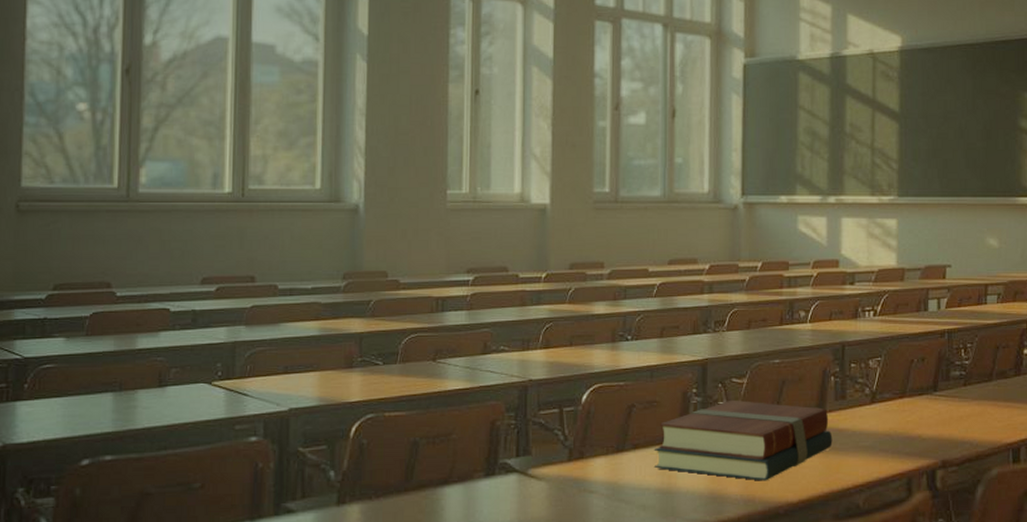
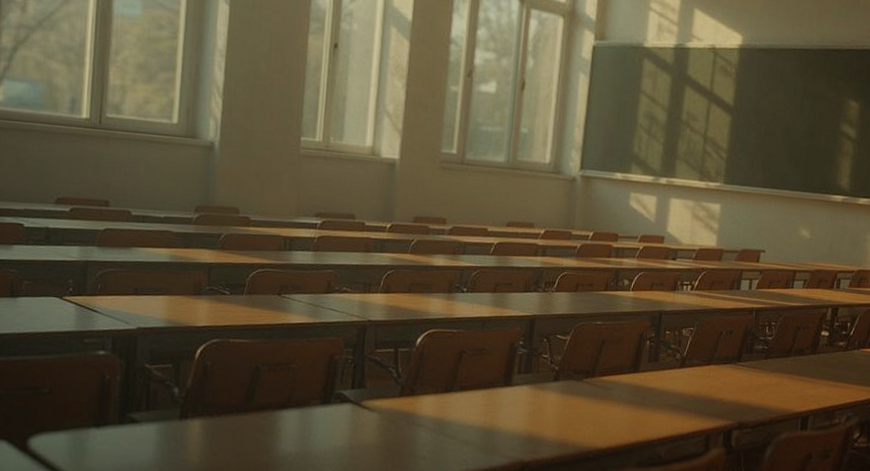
books: present [653,399,833,481] -> none [478,353,643,428]

